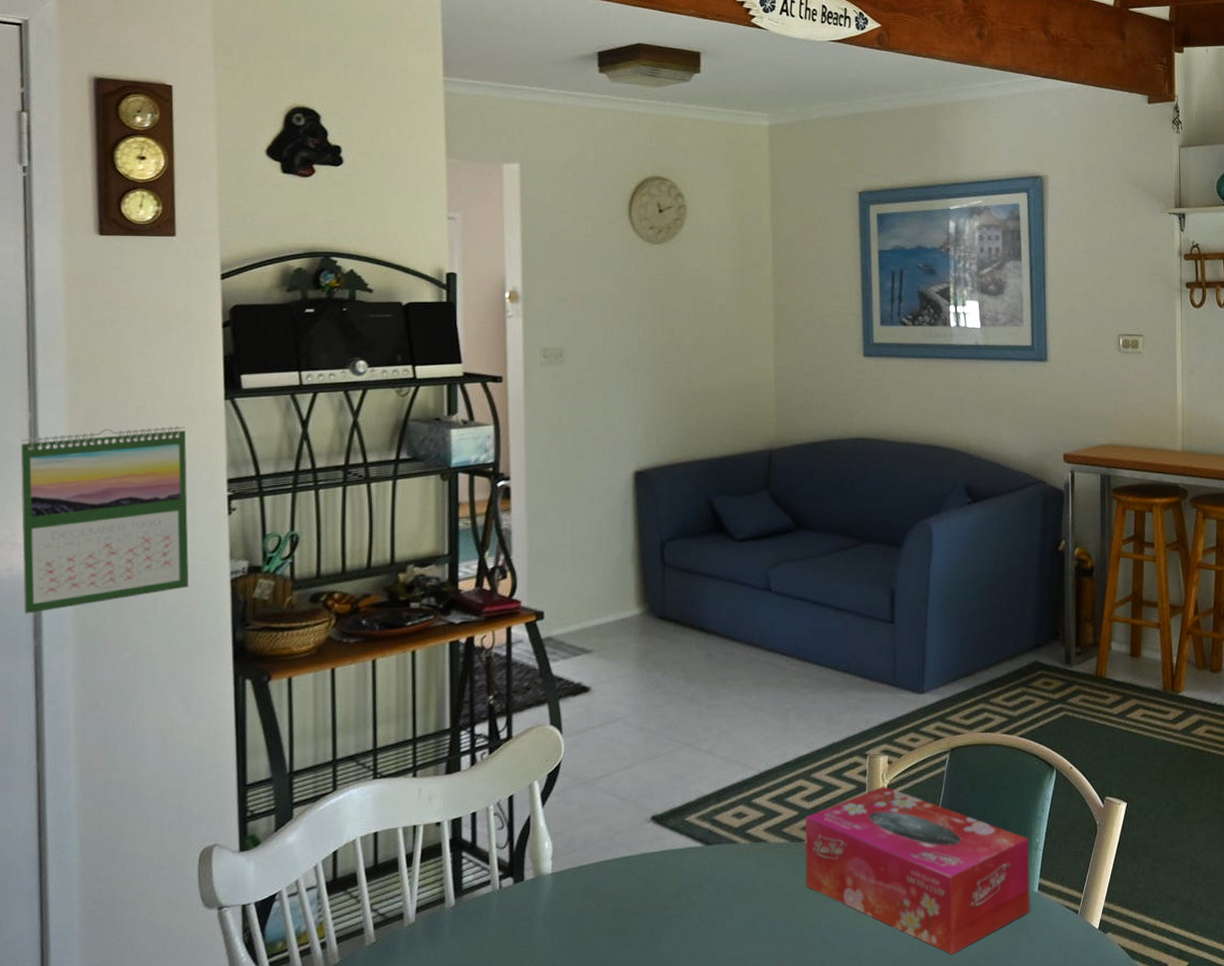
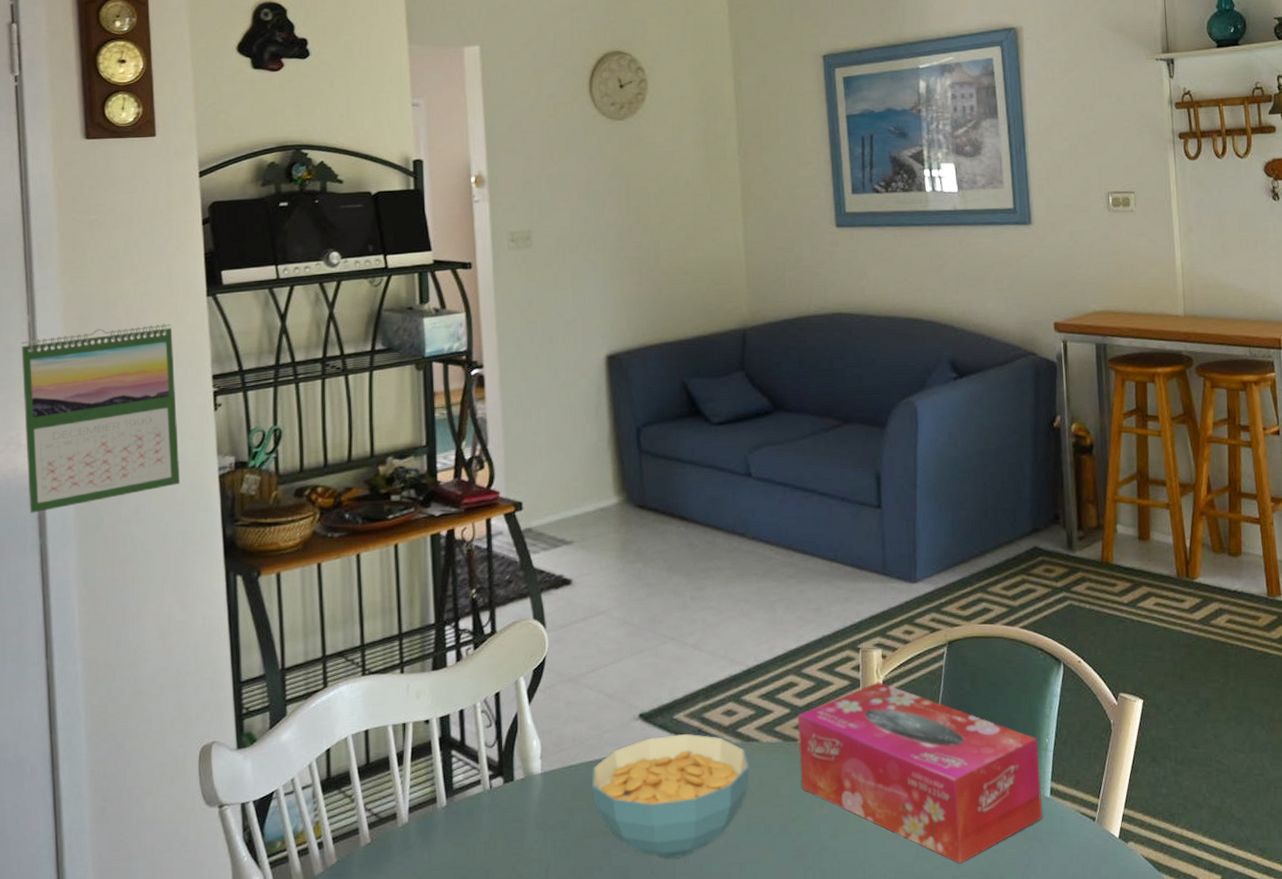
cereal bowl: none [601,834,757,954] -> present [591,733,750,859]

